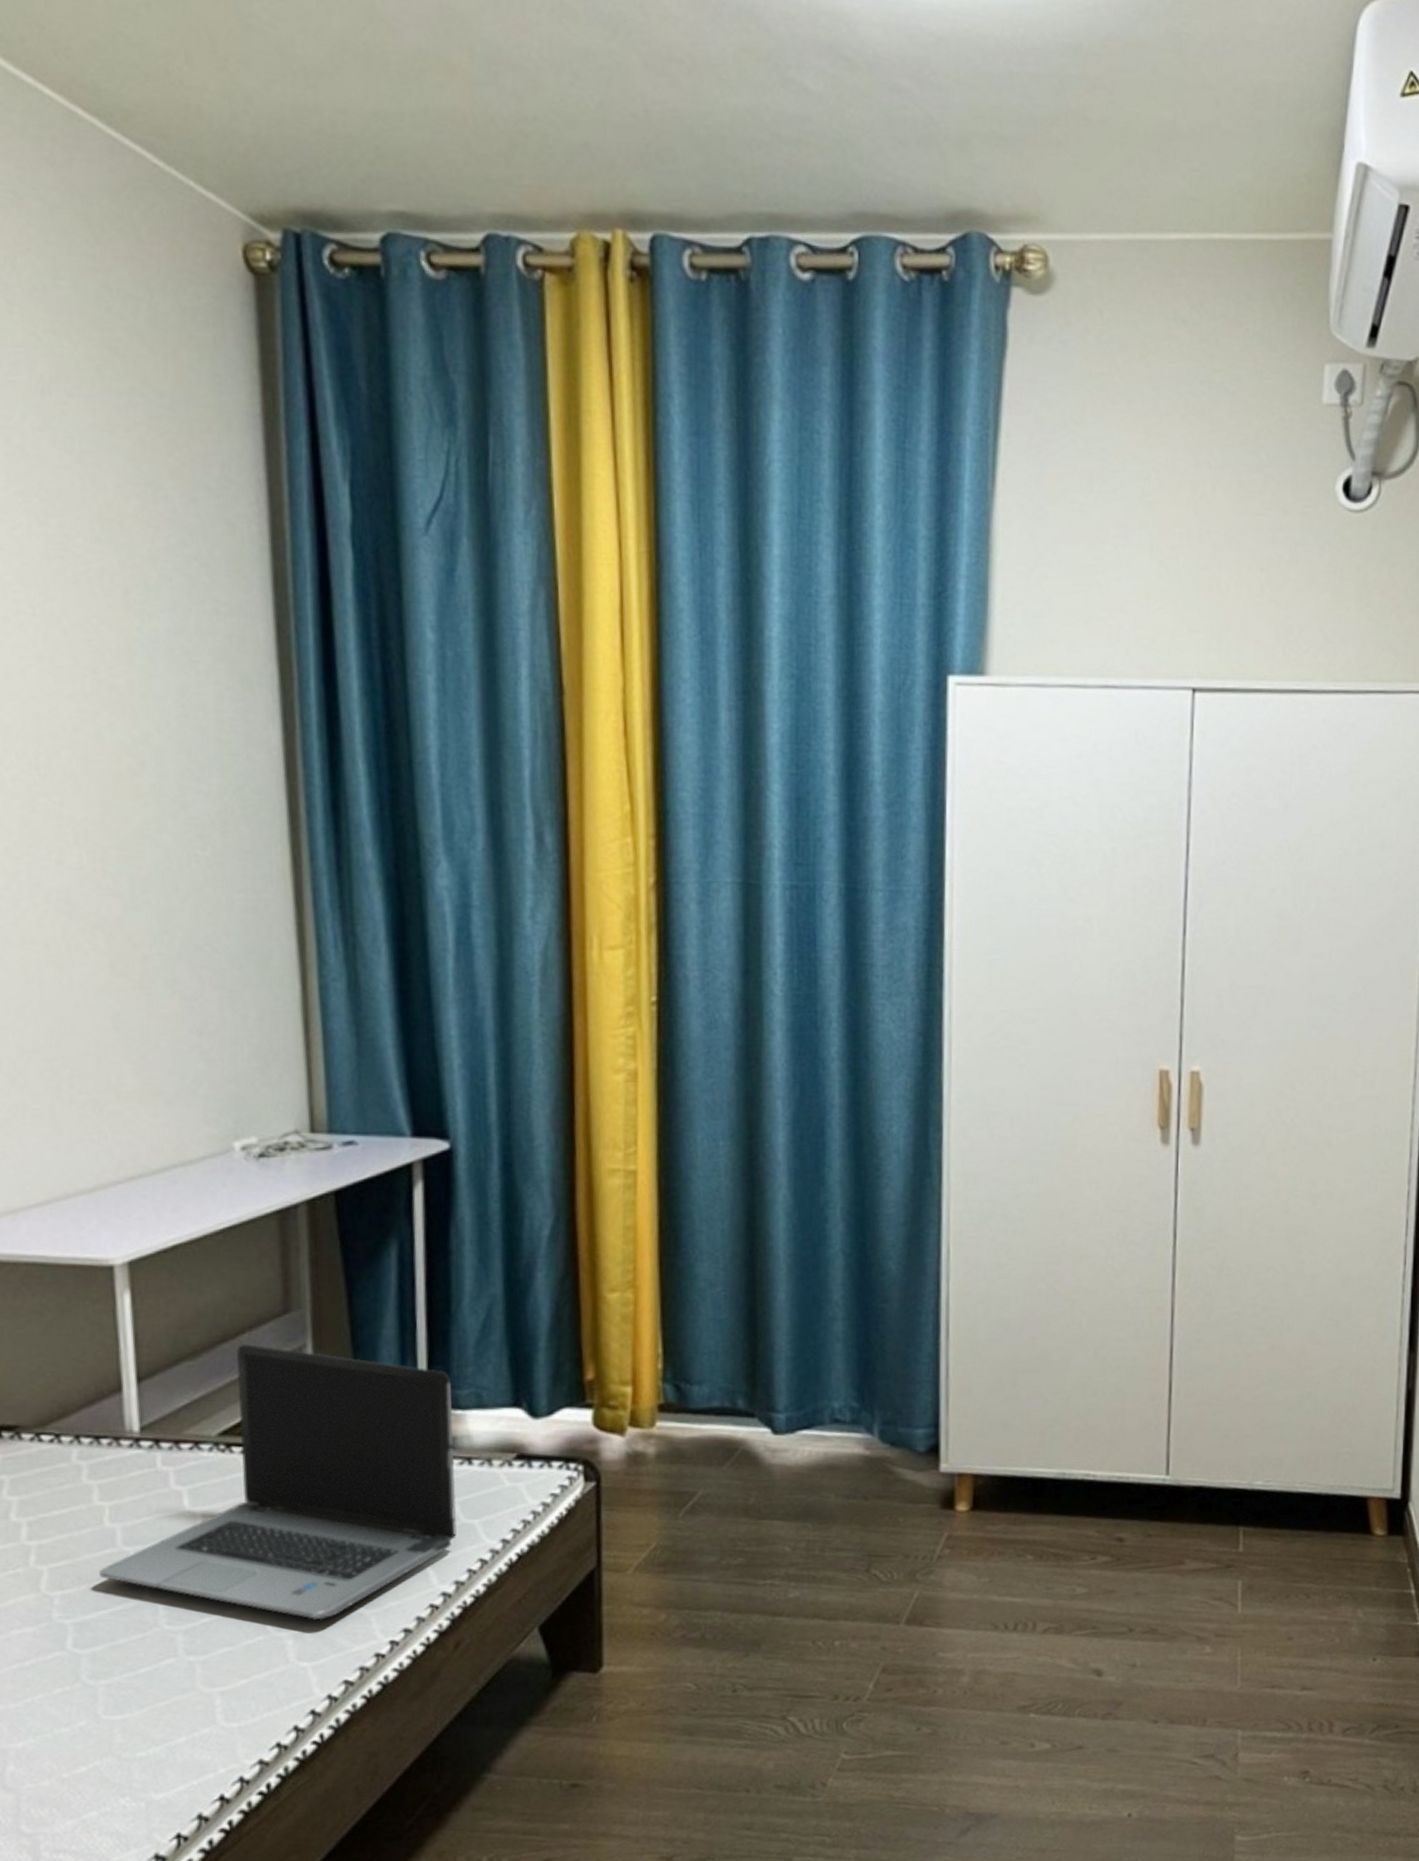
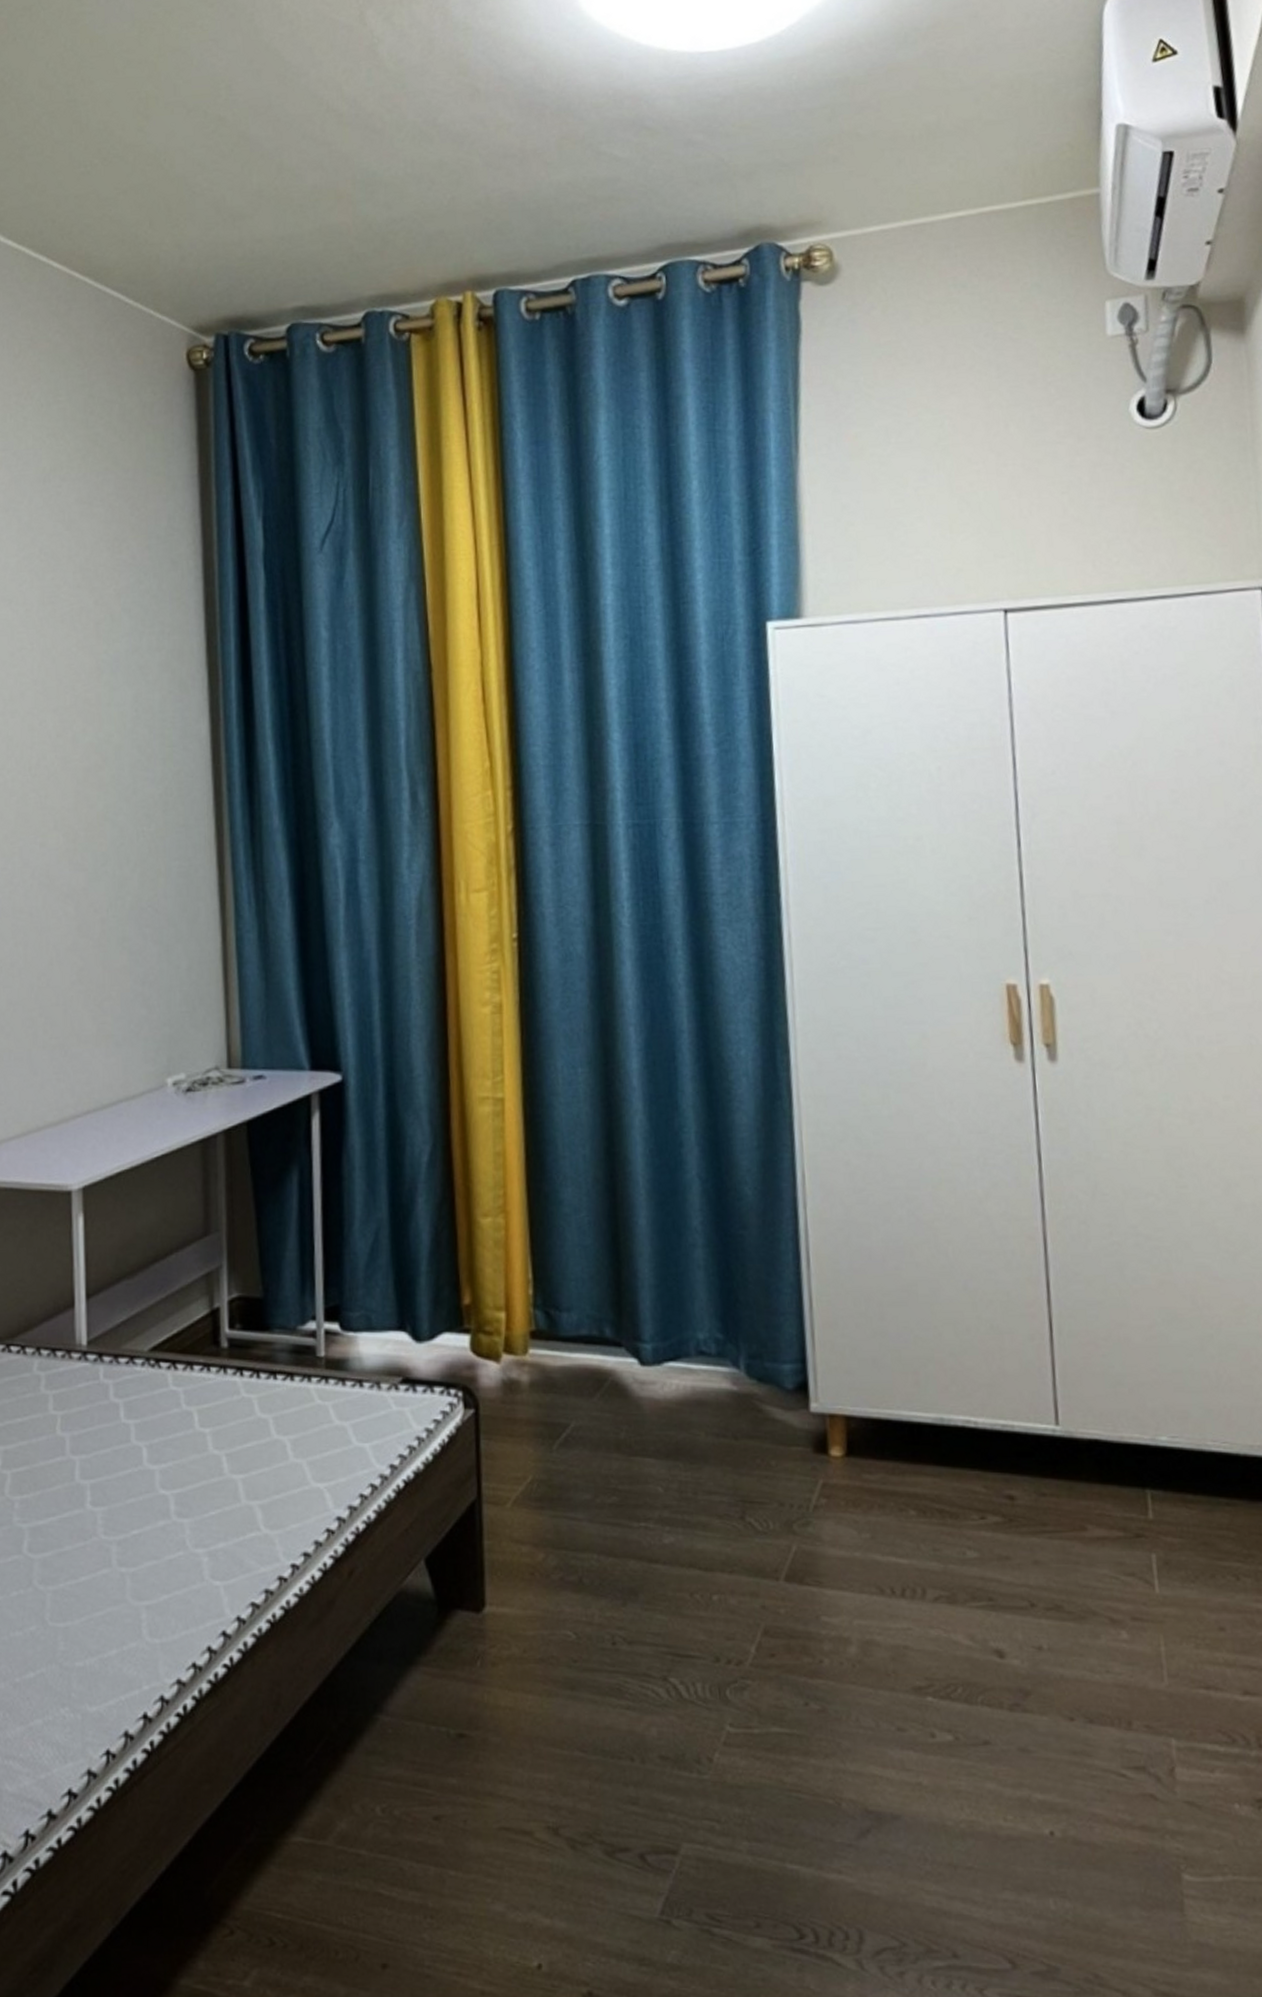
laptop computer: present [99,1344,457,1620] -> none [51,1265,350,1539]

